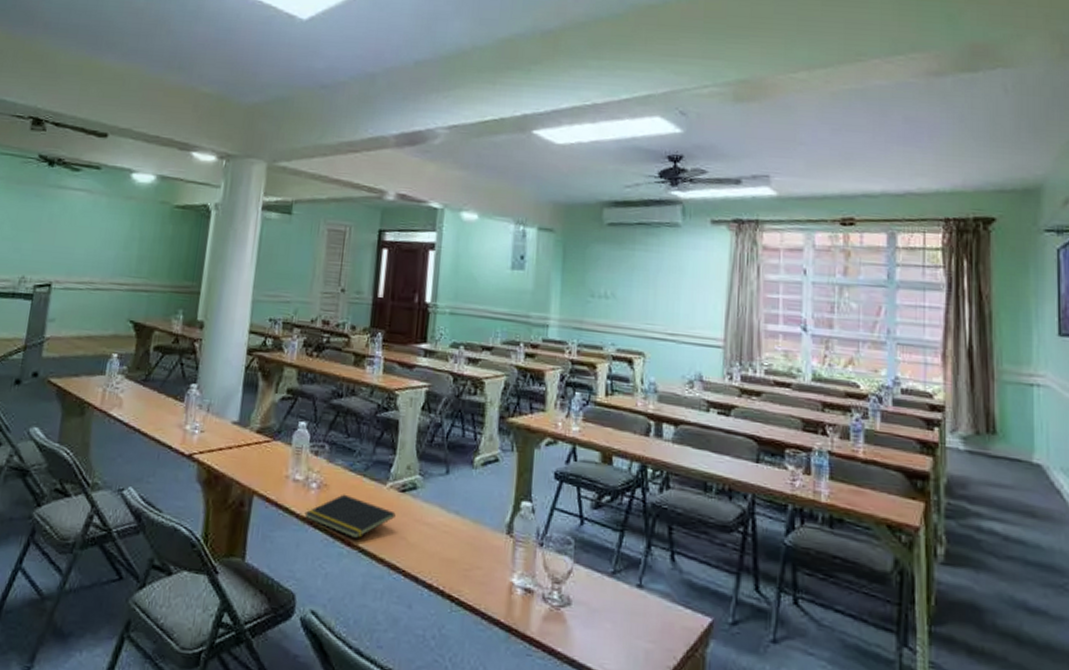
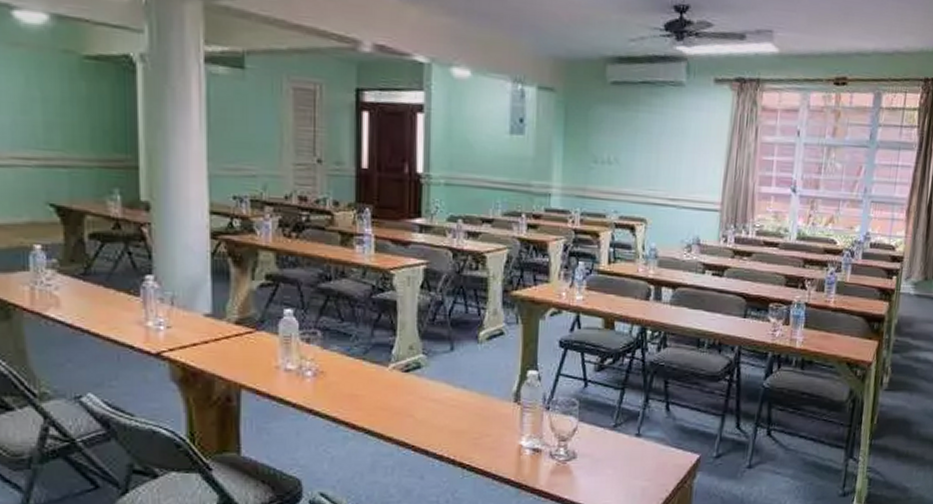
notepad: present [304,494,396,539] -> none [302,379,401,422]

